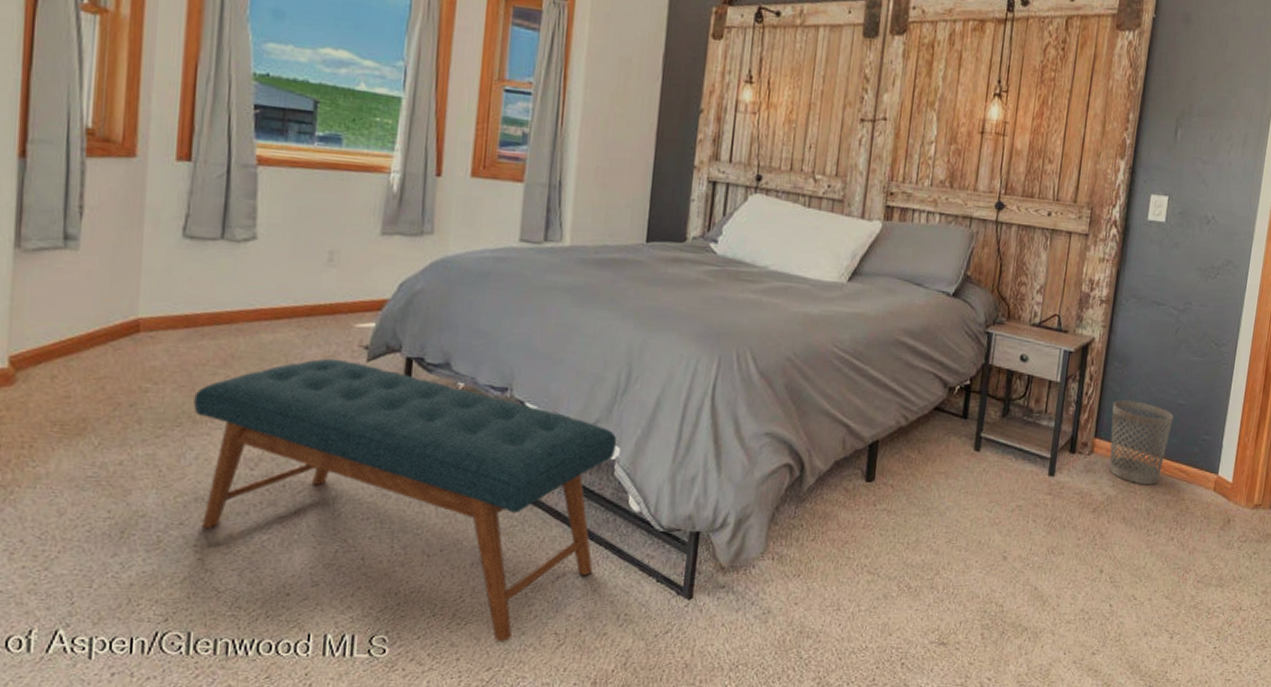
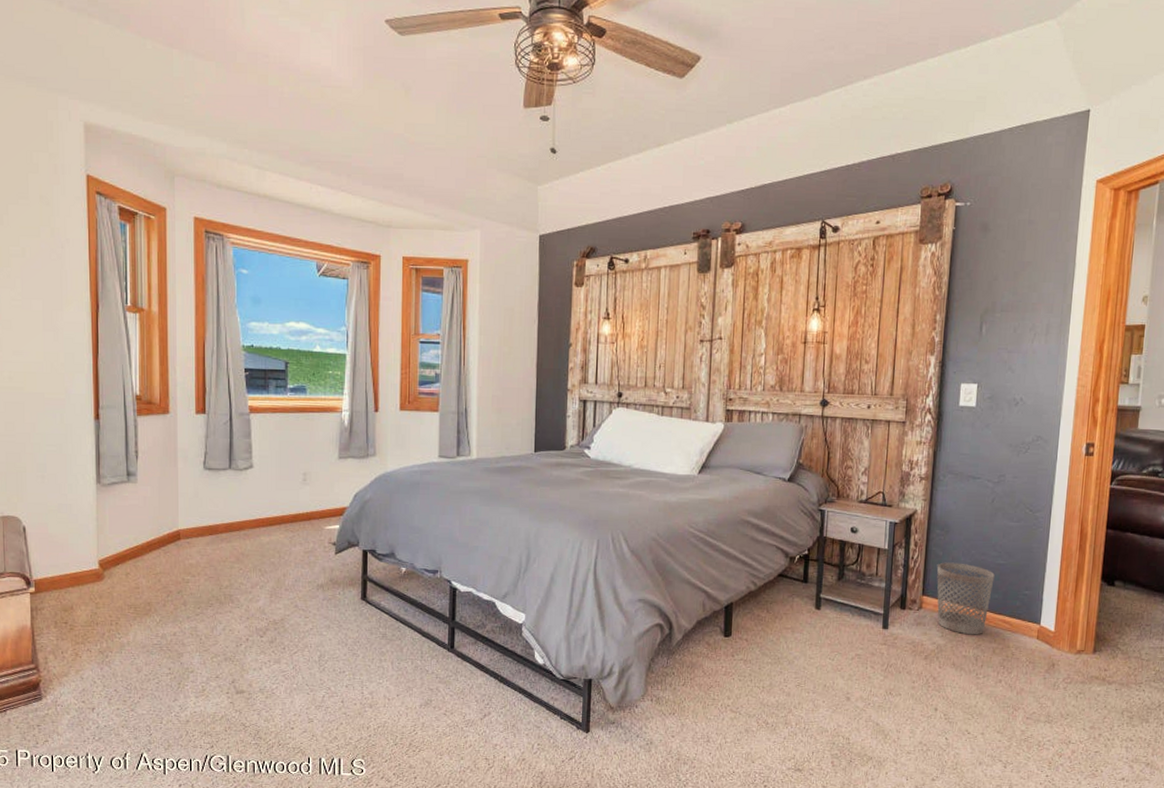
bench: present [193,358,617,643] -> none [219,553,523,765]

